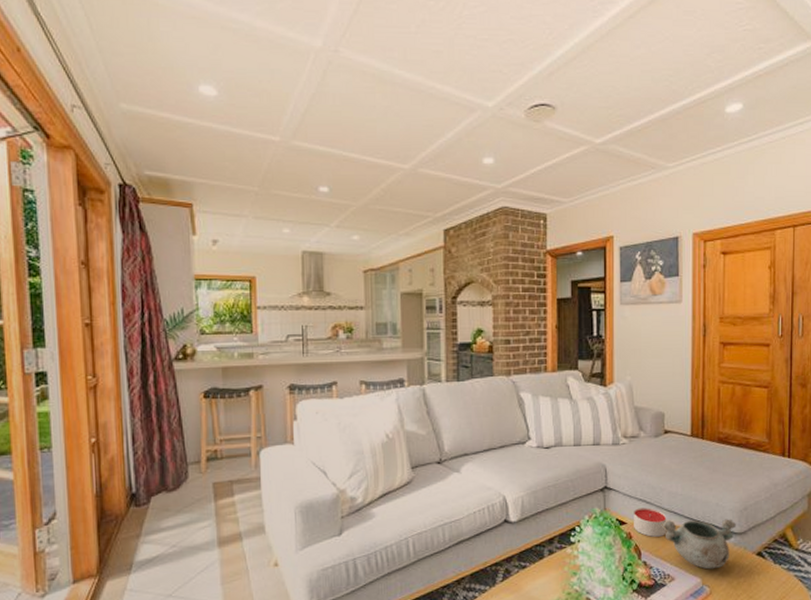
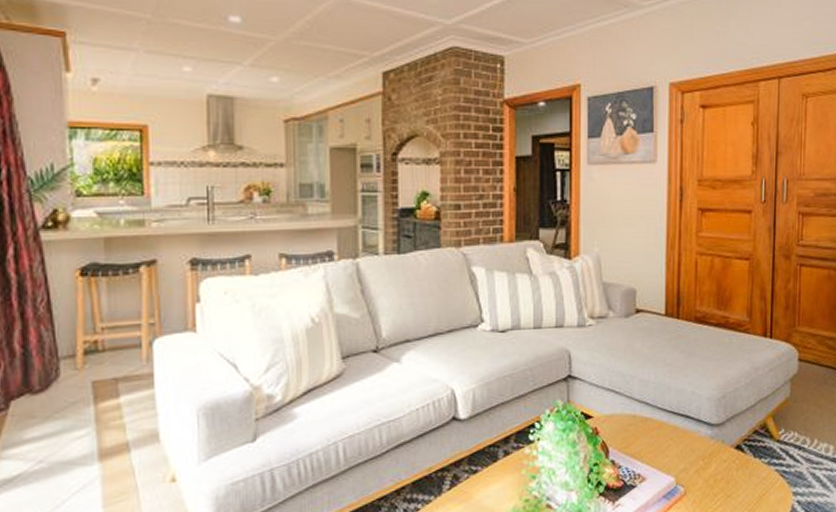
candle: present [634,507,667,537] -> none [601,398,638,432]
decorative bowl: present [661,519,736,569] -> none [631,408,713,467]

